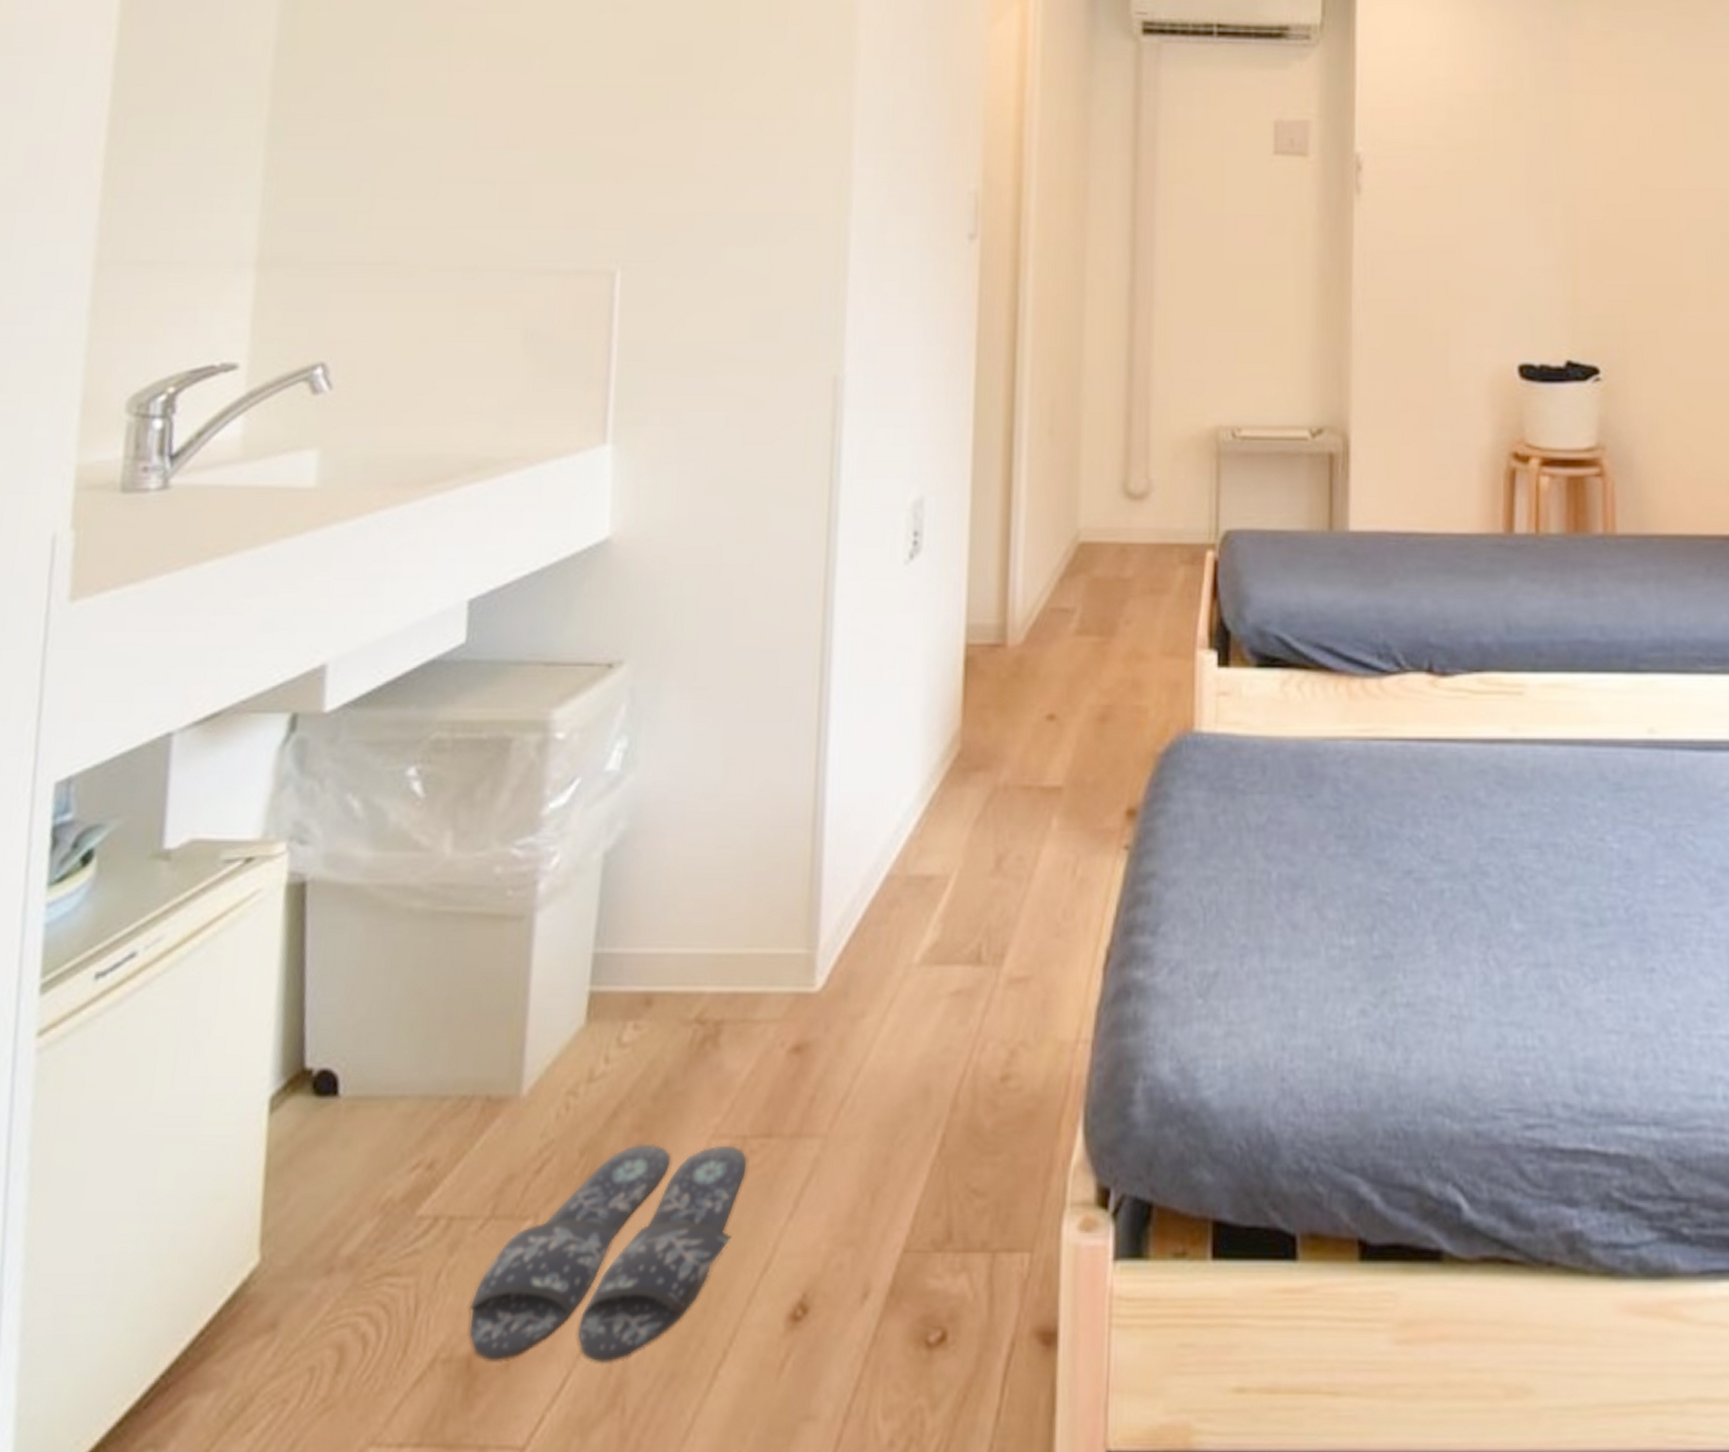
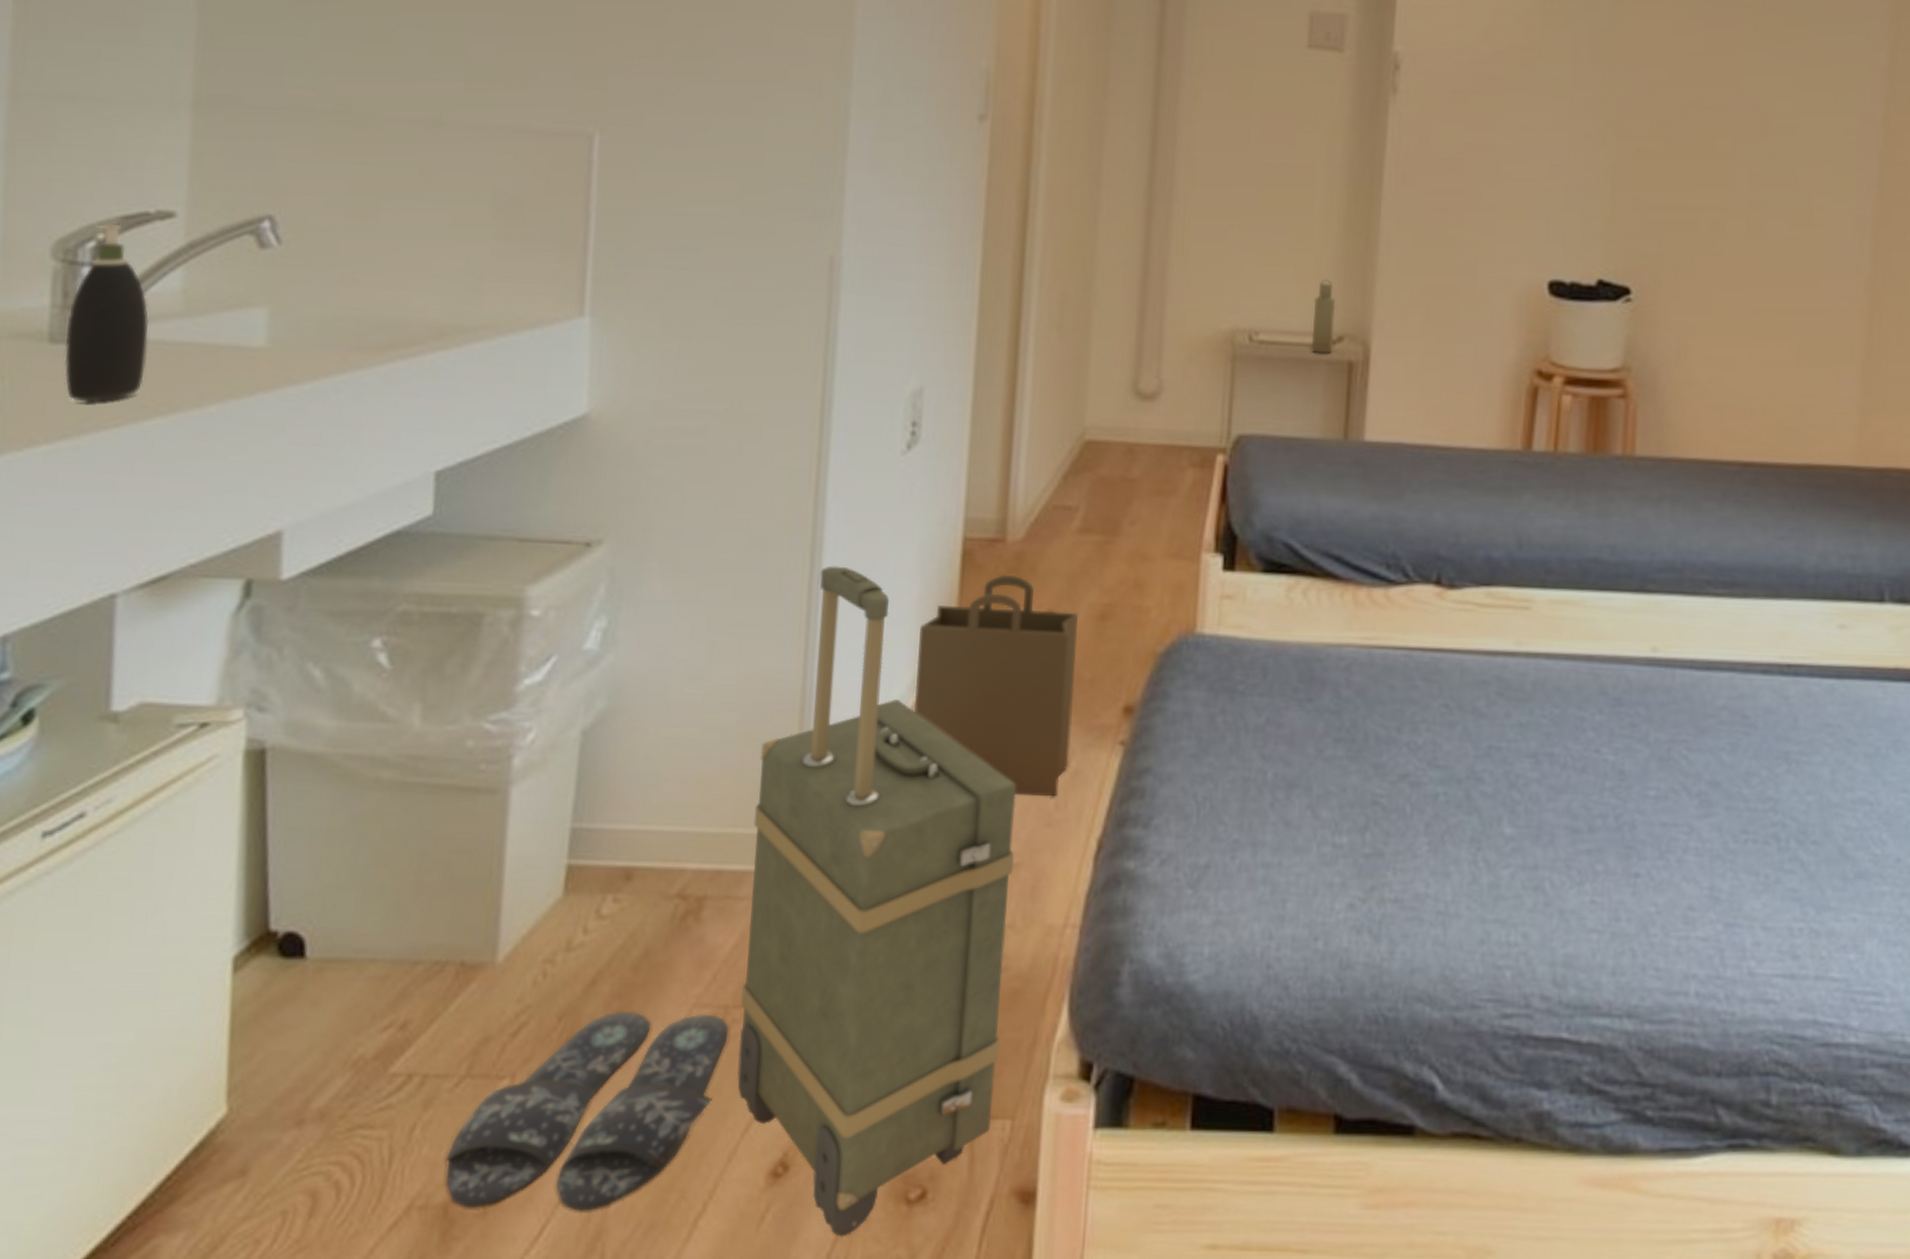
soap dispenser: none [133,378,212,547] -> present [64,224,150,403]
suitcase: none [756,677,1024,1386] -> present [737,565,1016,1237]
shopping bag: none [922,679,1079,906] -> present [914,574,1078,797]
bottle: none [1292,374,1314,447] -> present [1311,279,1336,355]

